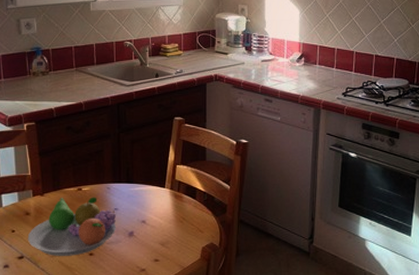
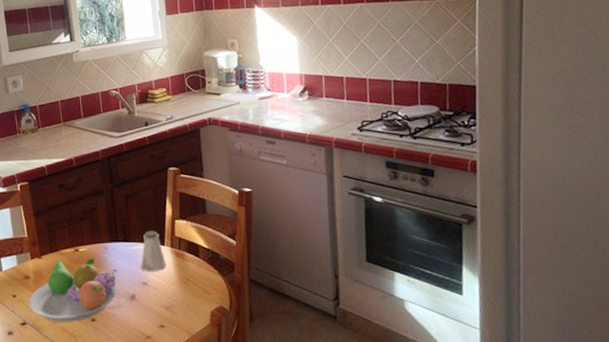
saltshaker: none [141,173,165,212] -> present [141,230,167,272]

